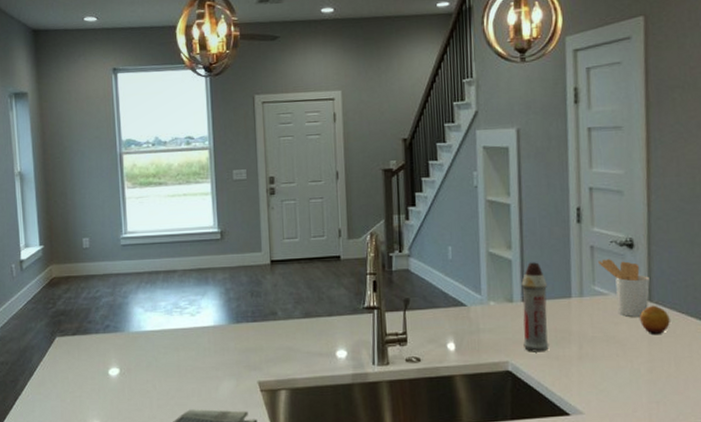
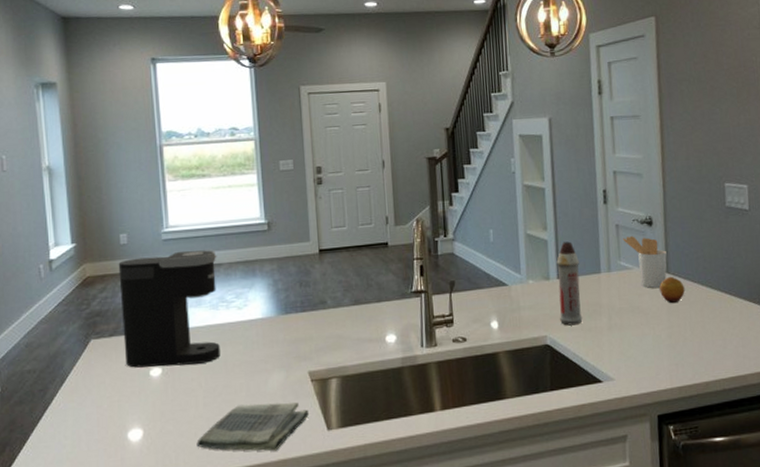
coffee maker: none [81,256,174,367] -> present [118,250,220,368]

